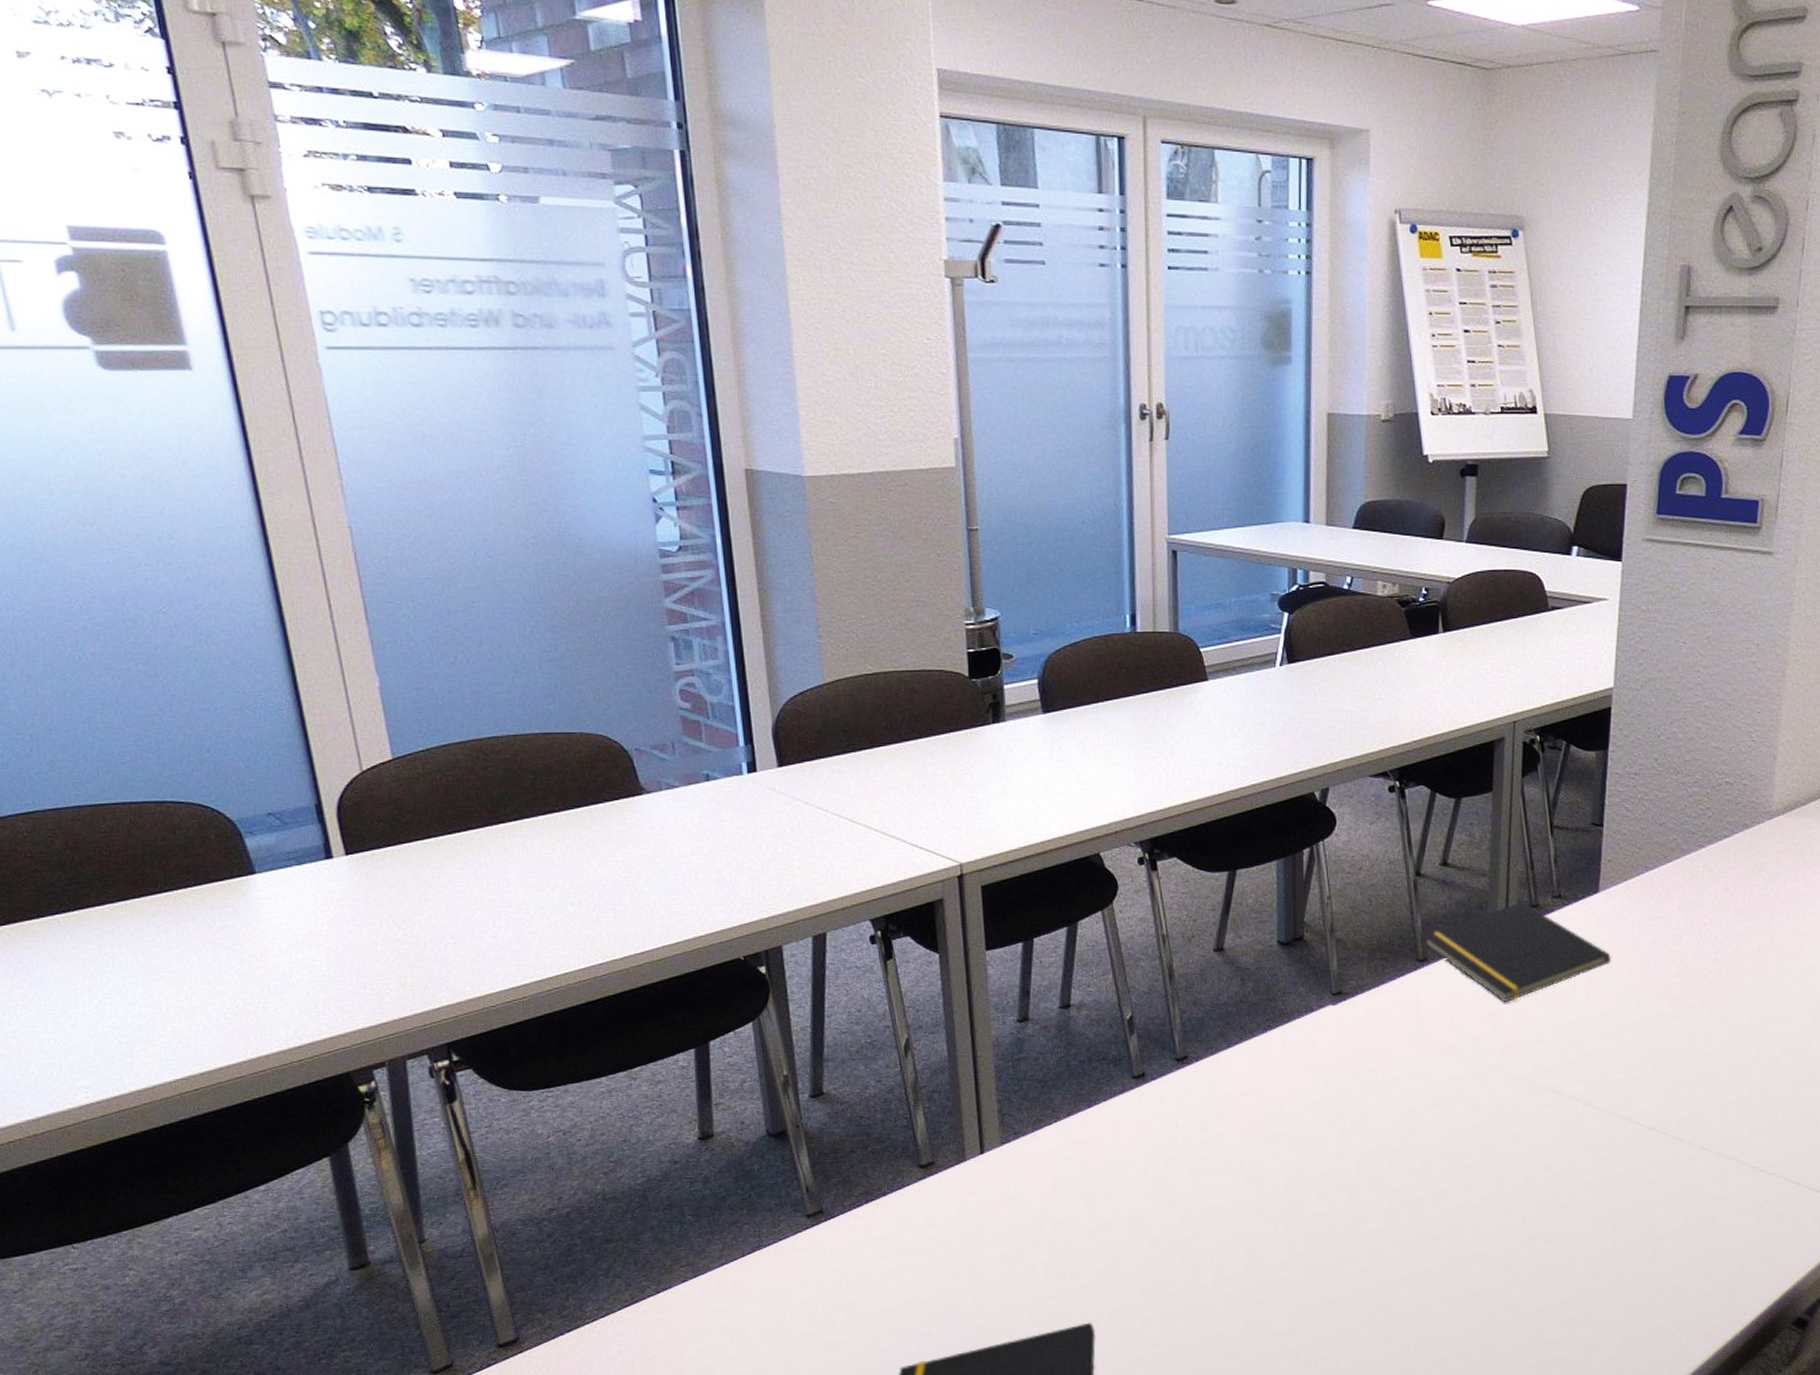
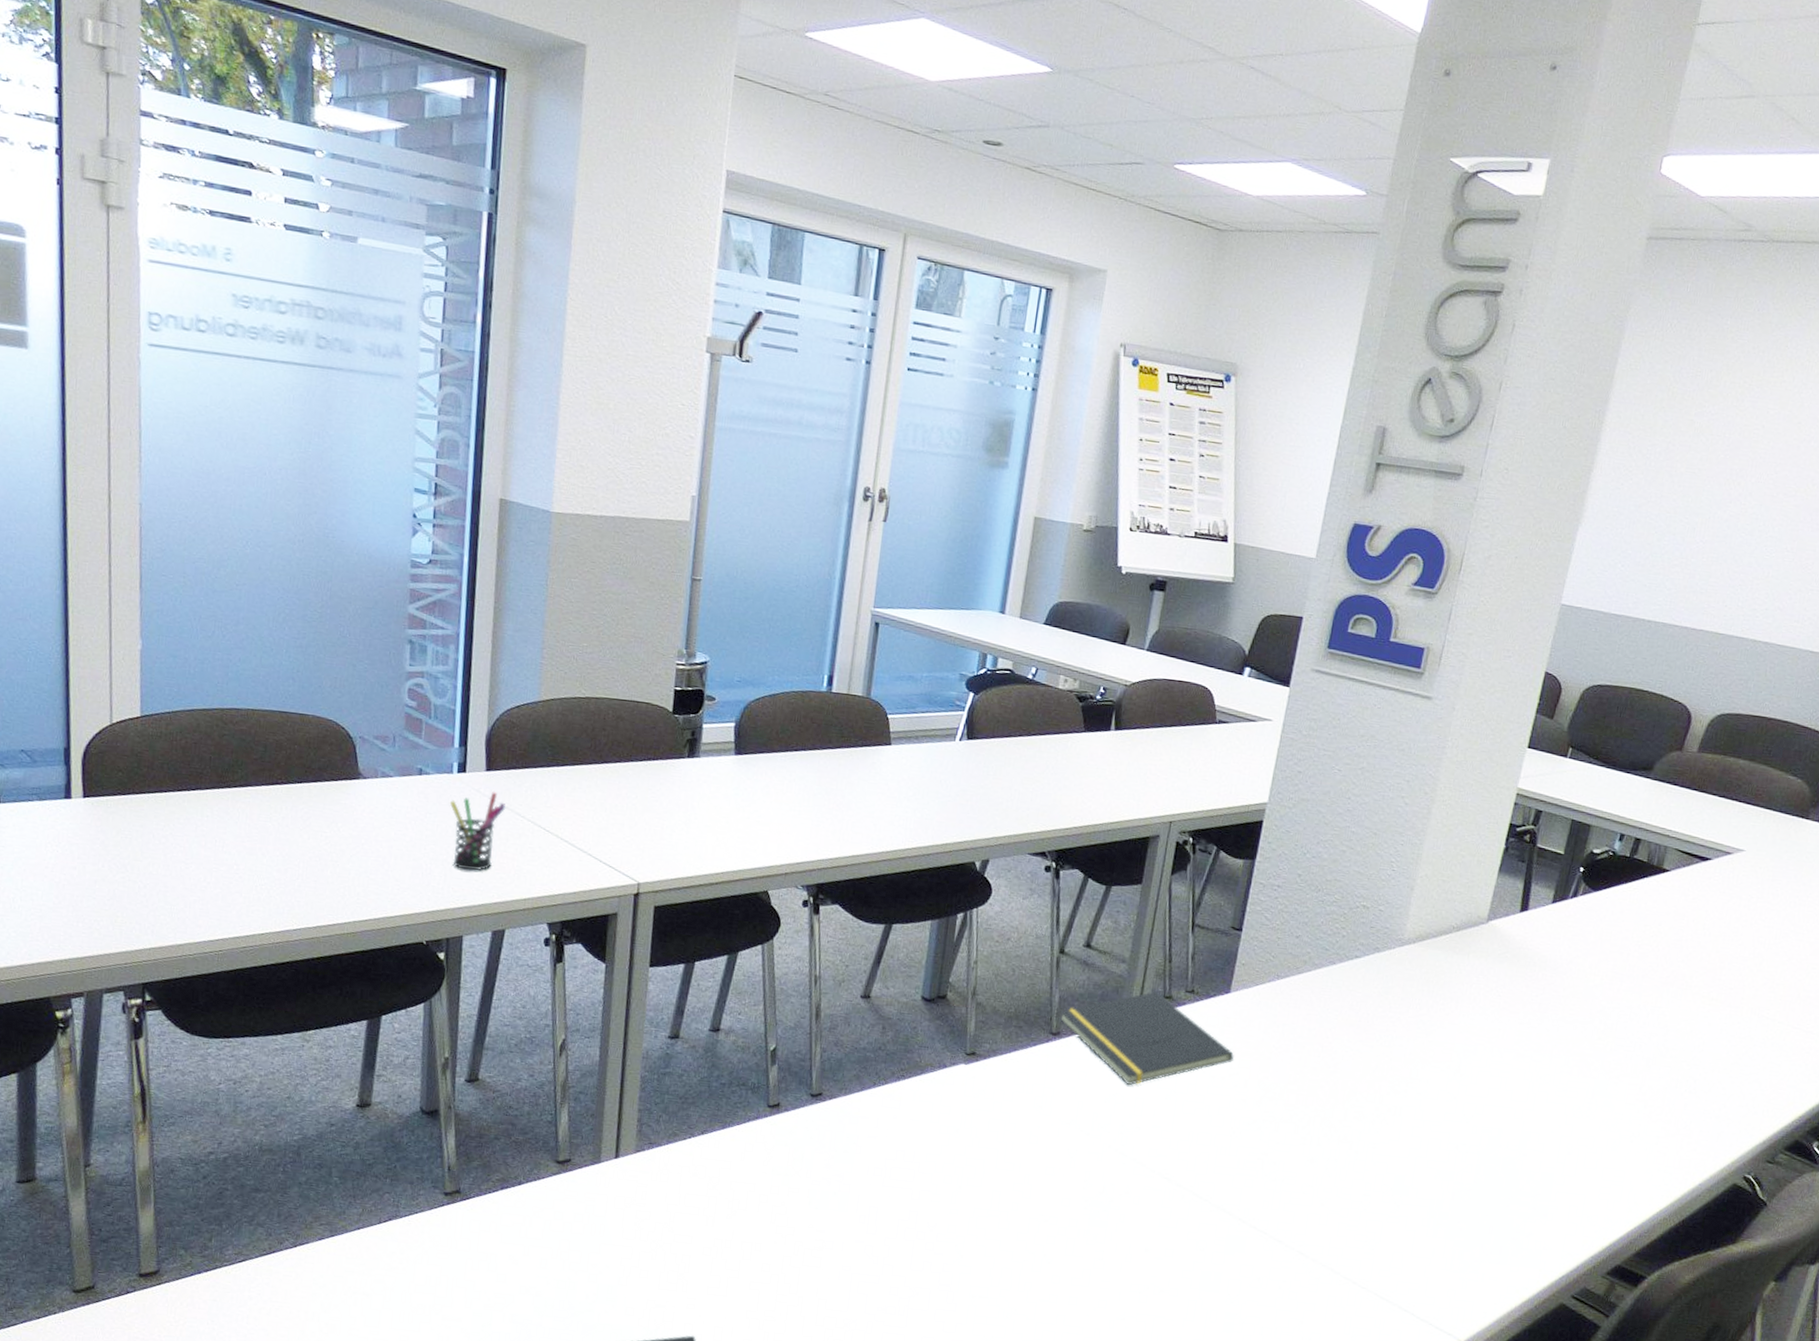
pen holder: none [744,788,806,876] -> present [449,792,506,871]

